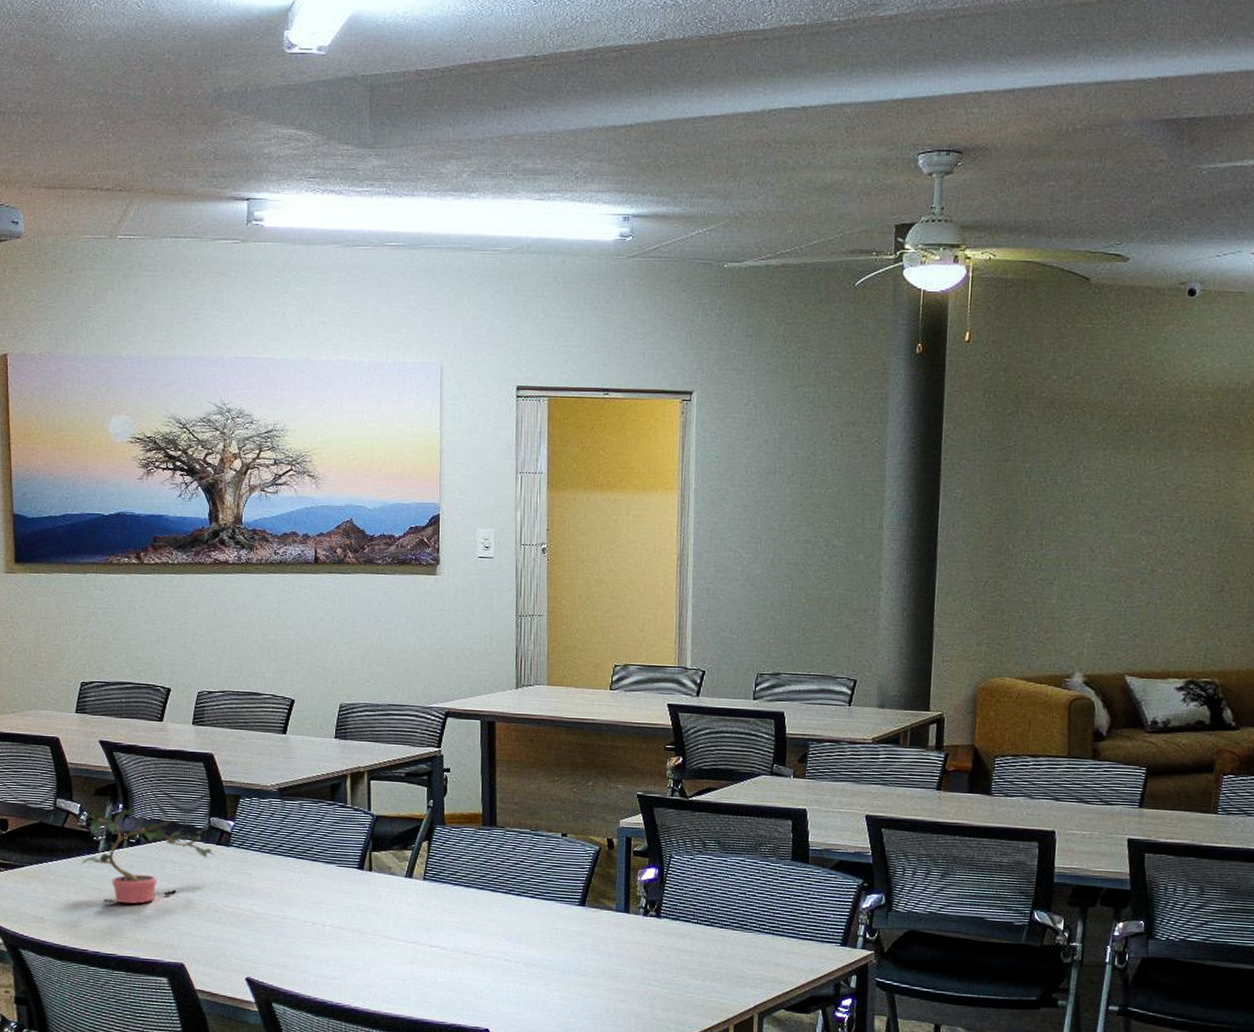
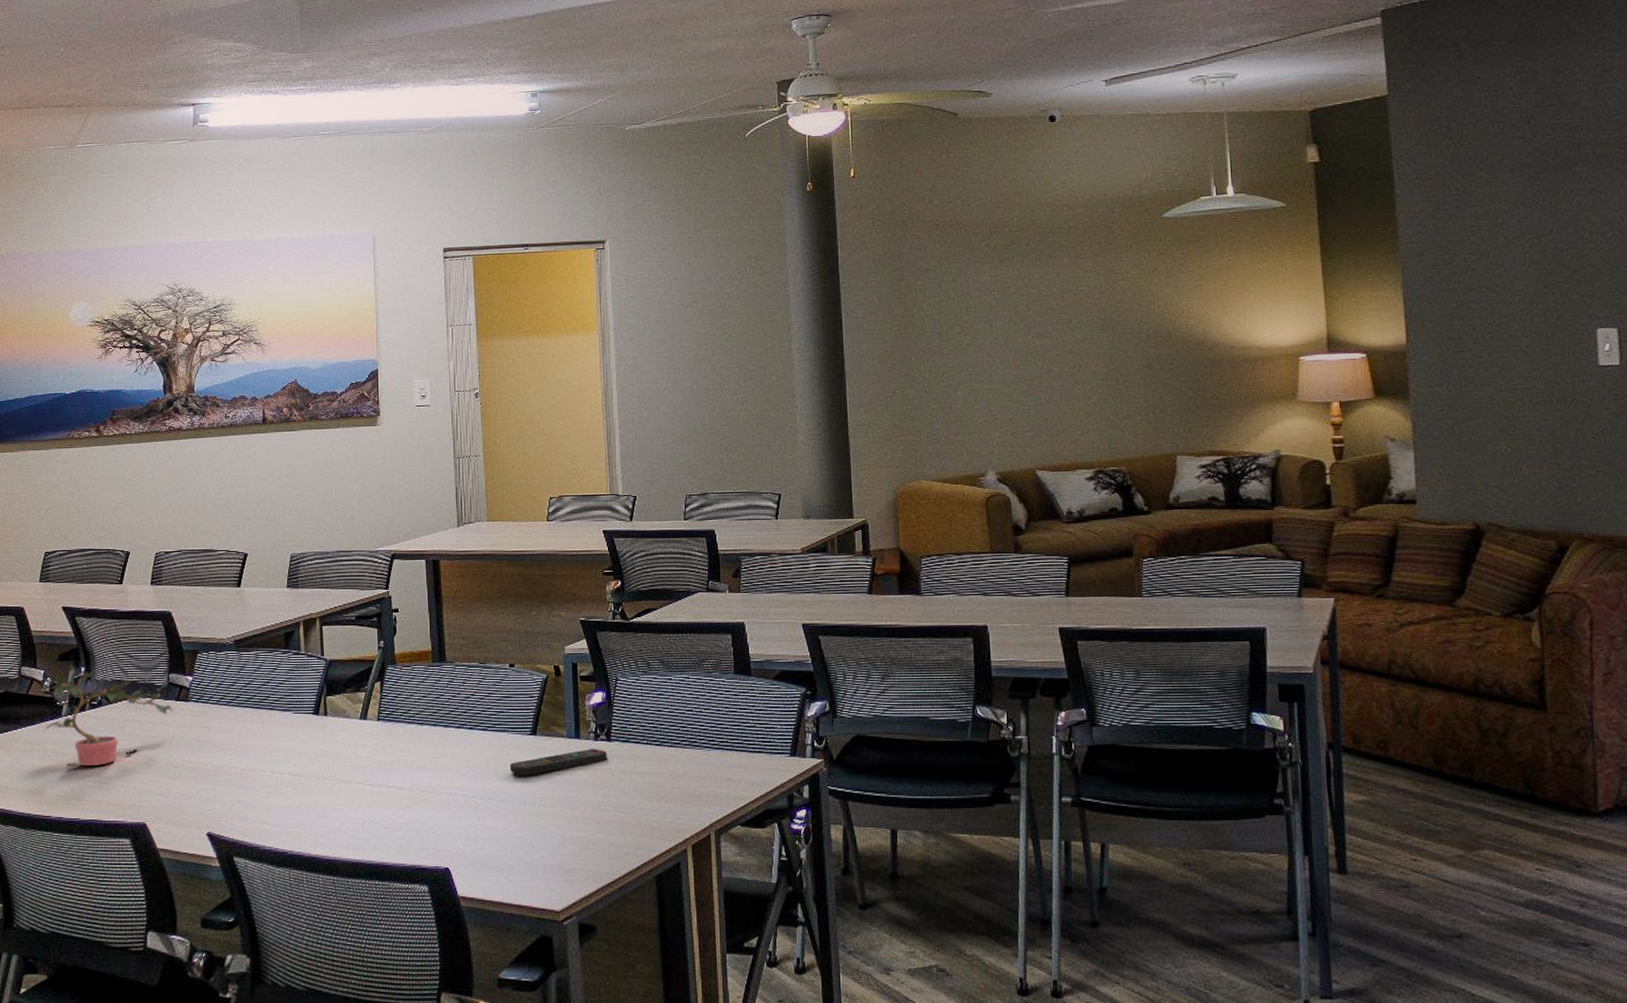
remote control: none [555,924,656,945] -> present [509,749,607,775]

